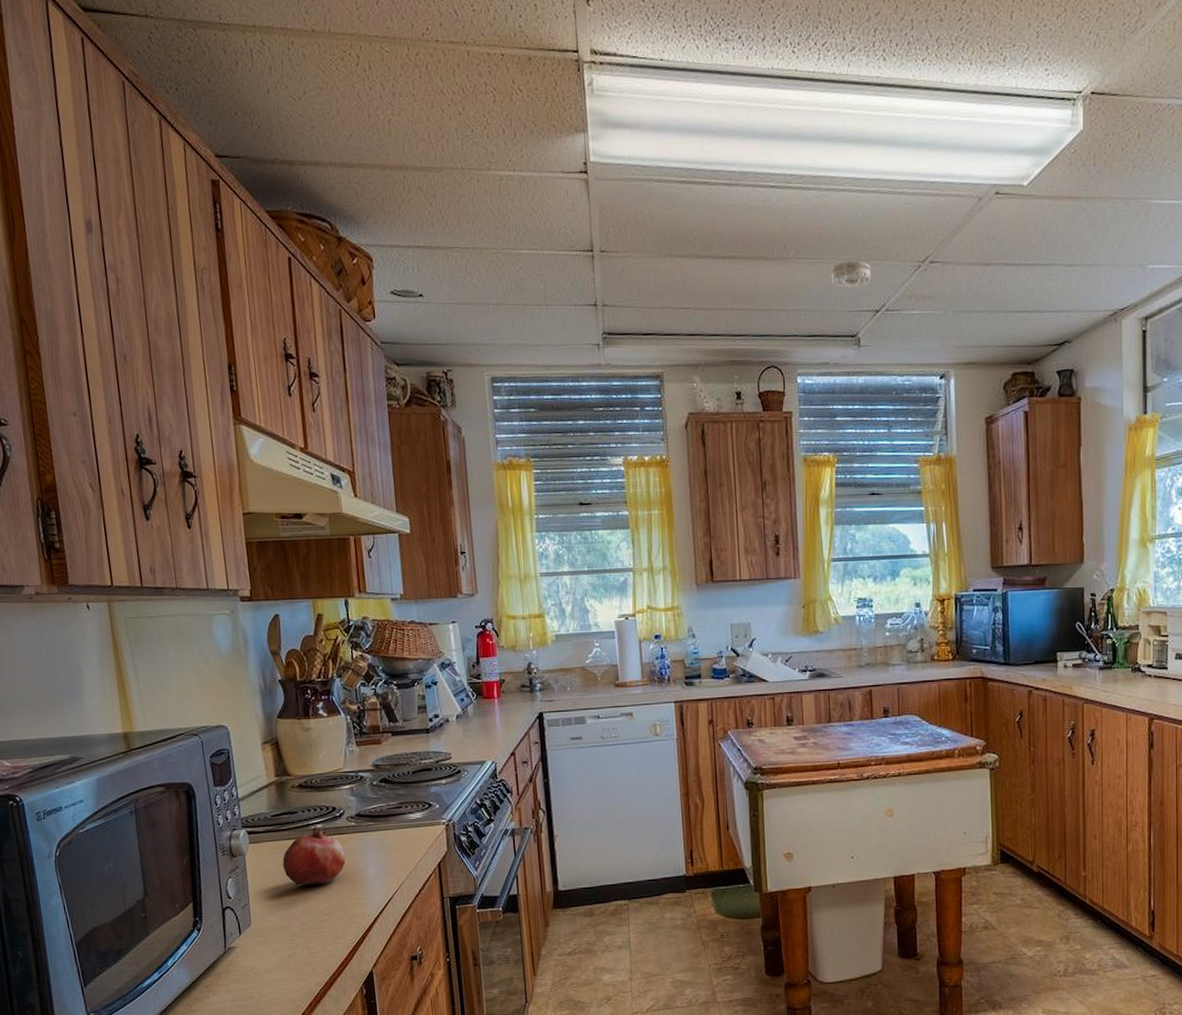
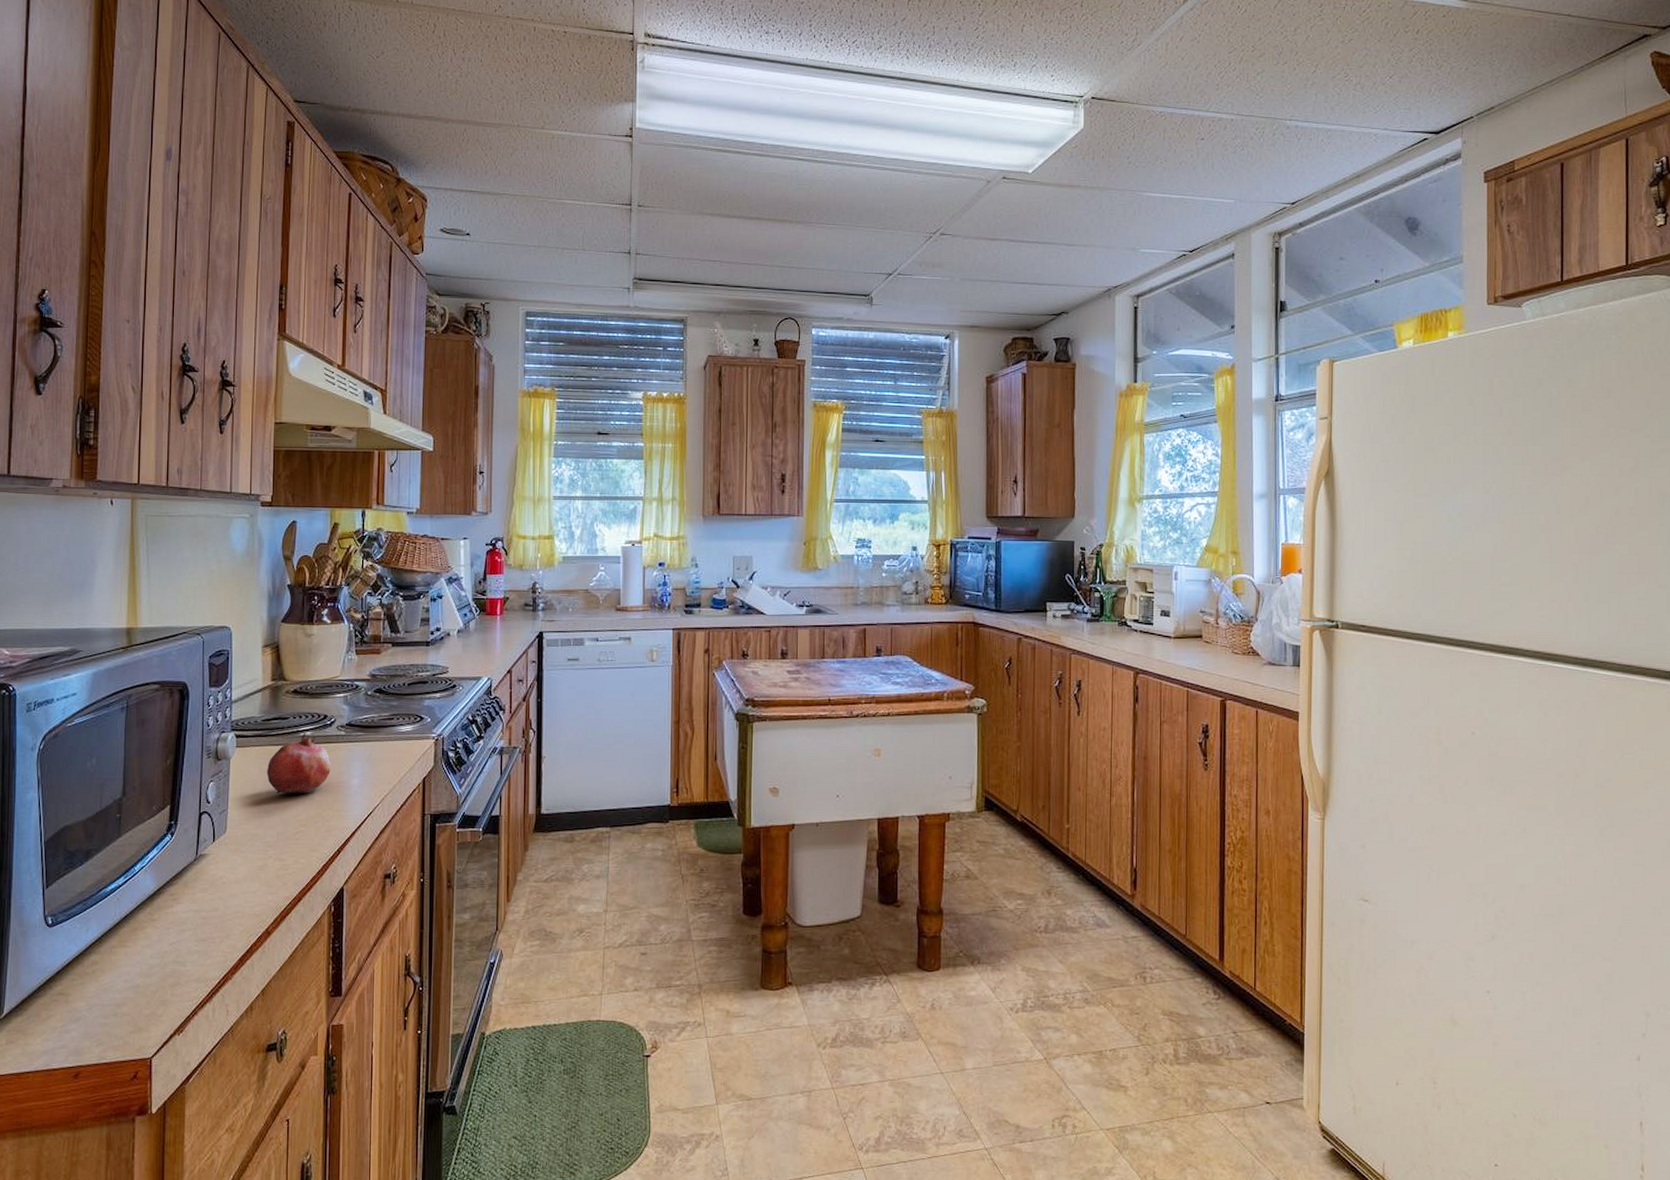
smoke detector: present [831,260,872,288] -> none [849,228,886,252]

